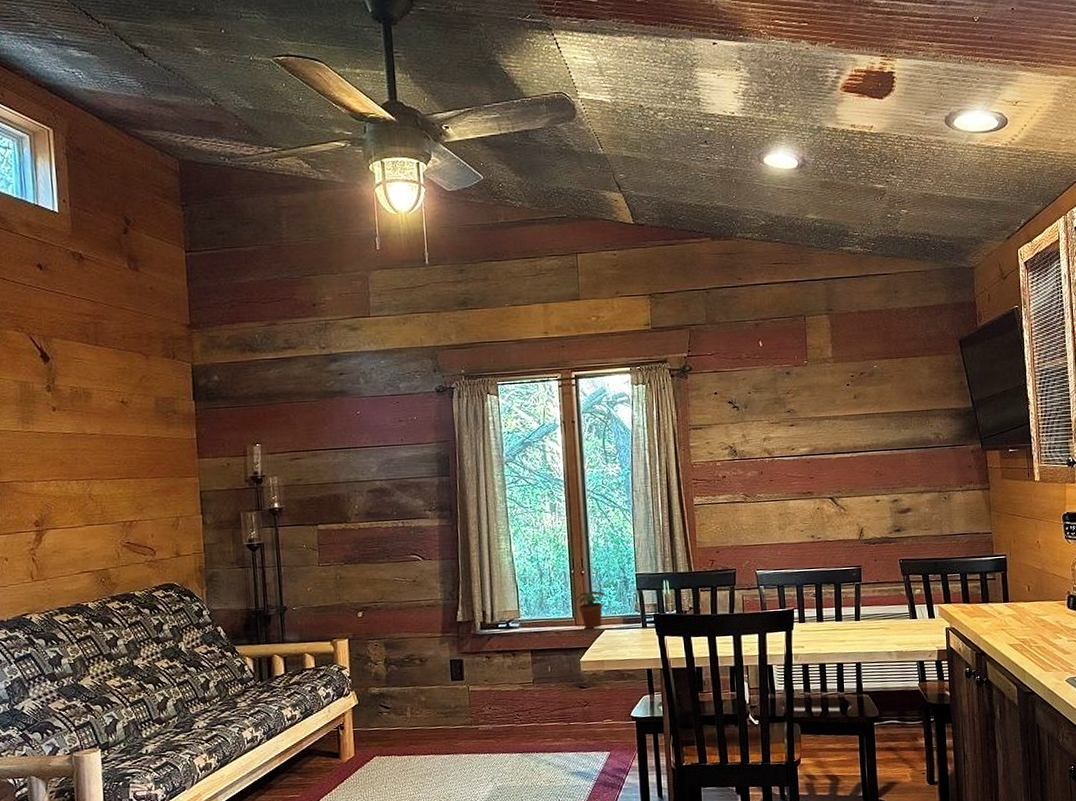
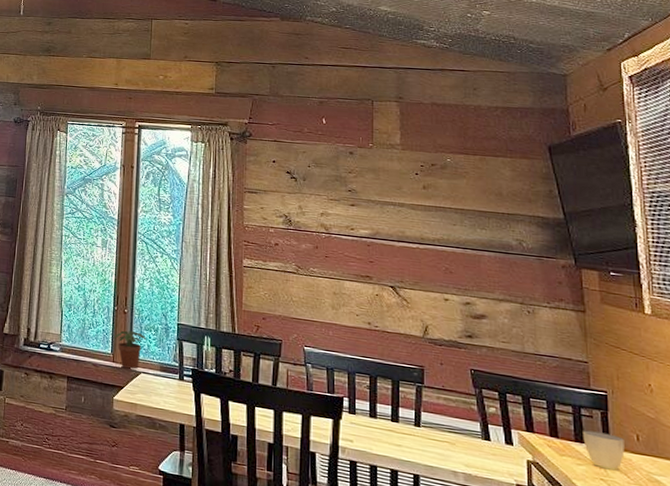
cup: none [988,590,1019,620] -> present [583,430,625,471]

